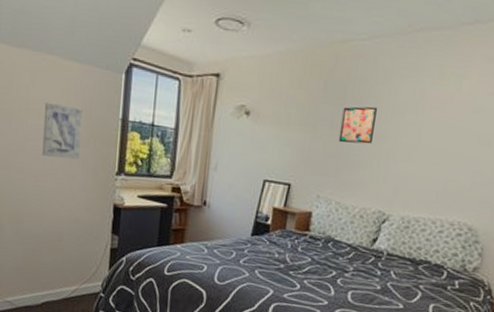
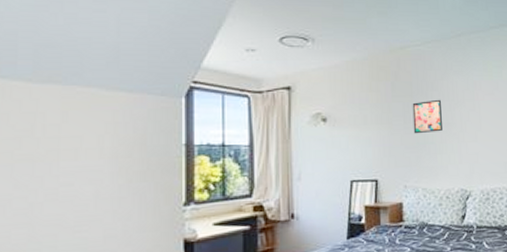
wall art: present [42,101,83,160] -> none [81,138,135,202]

